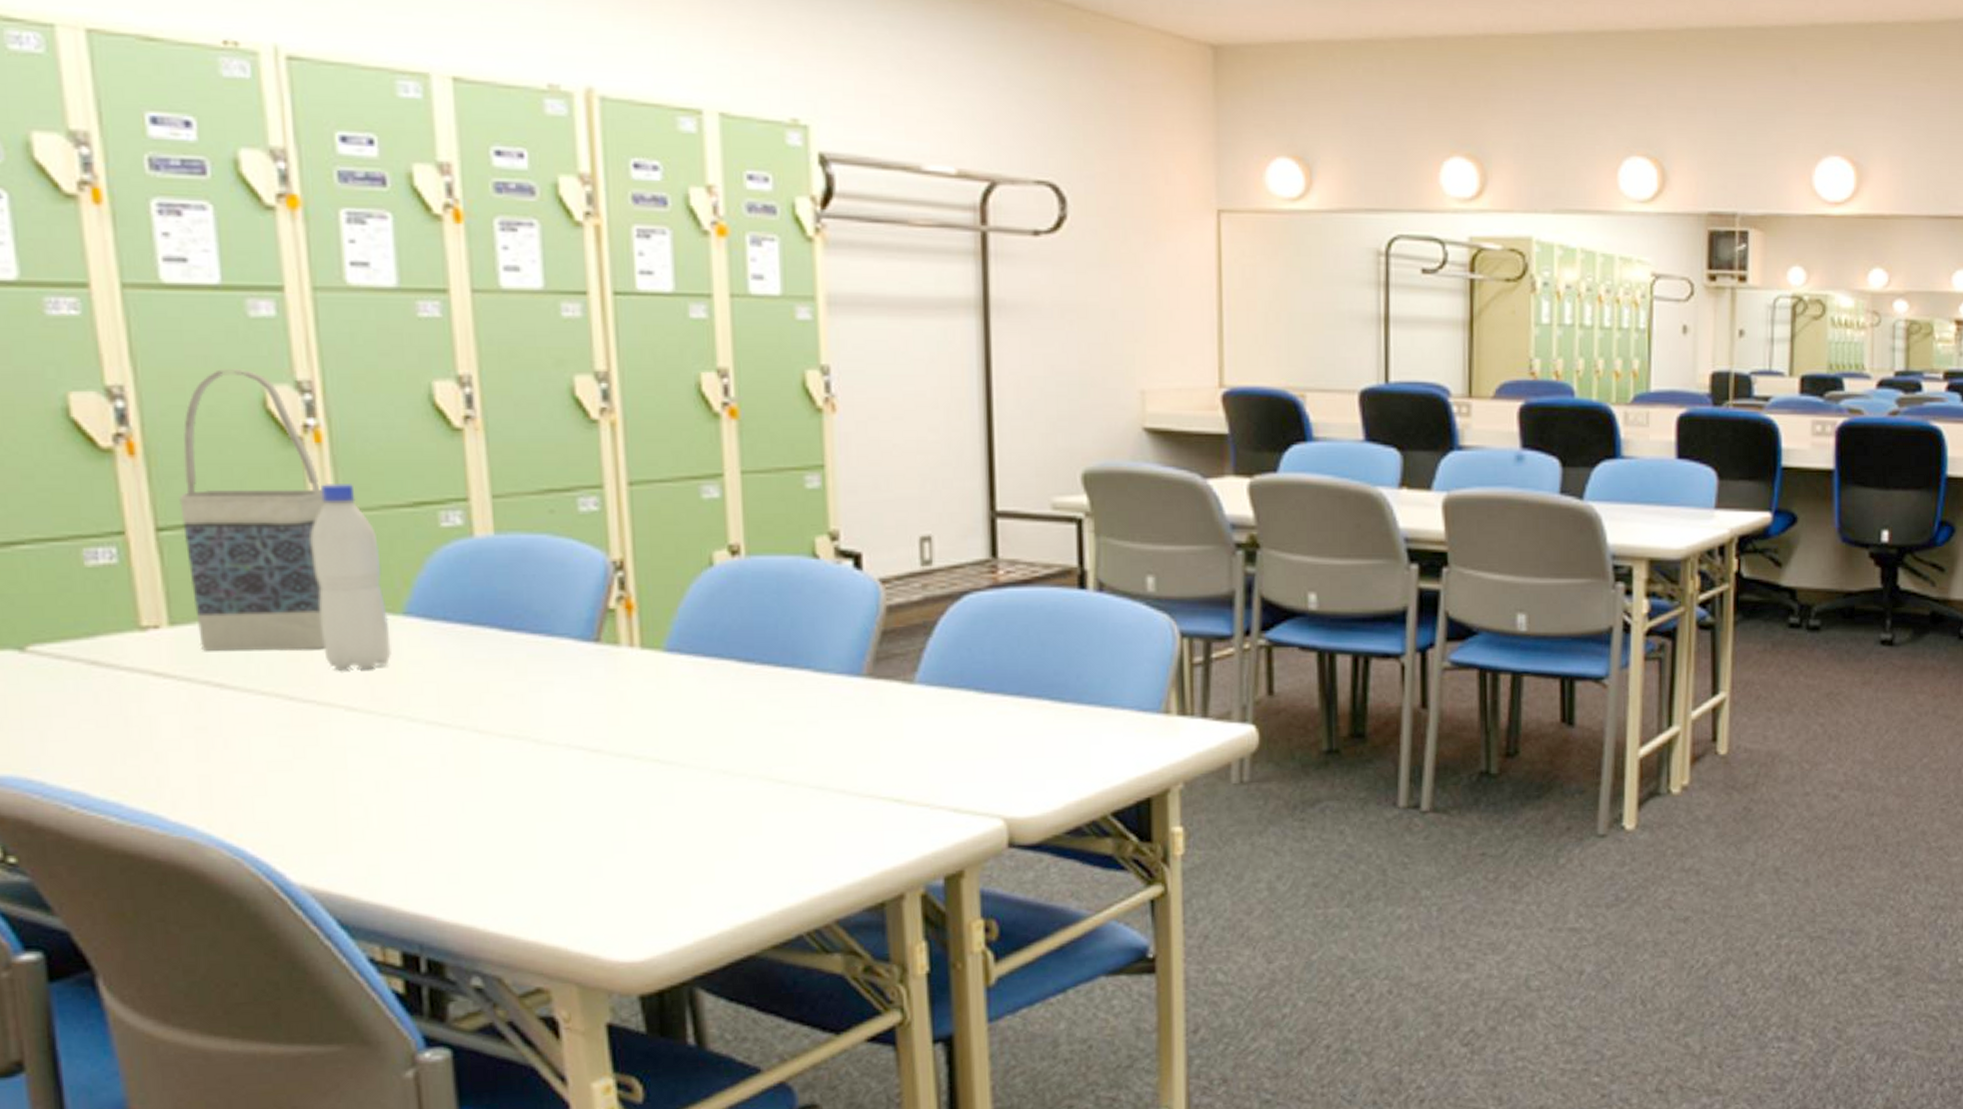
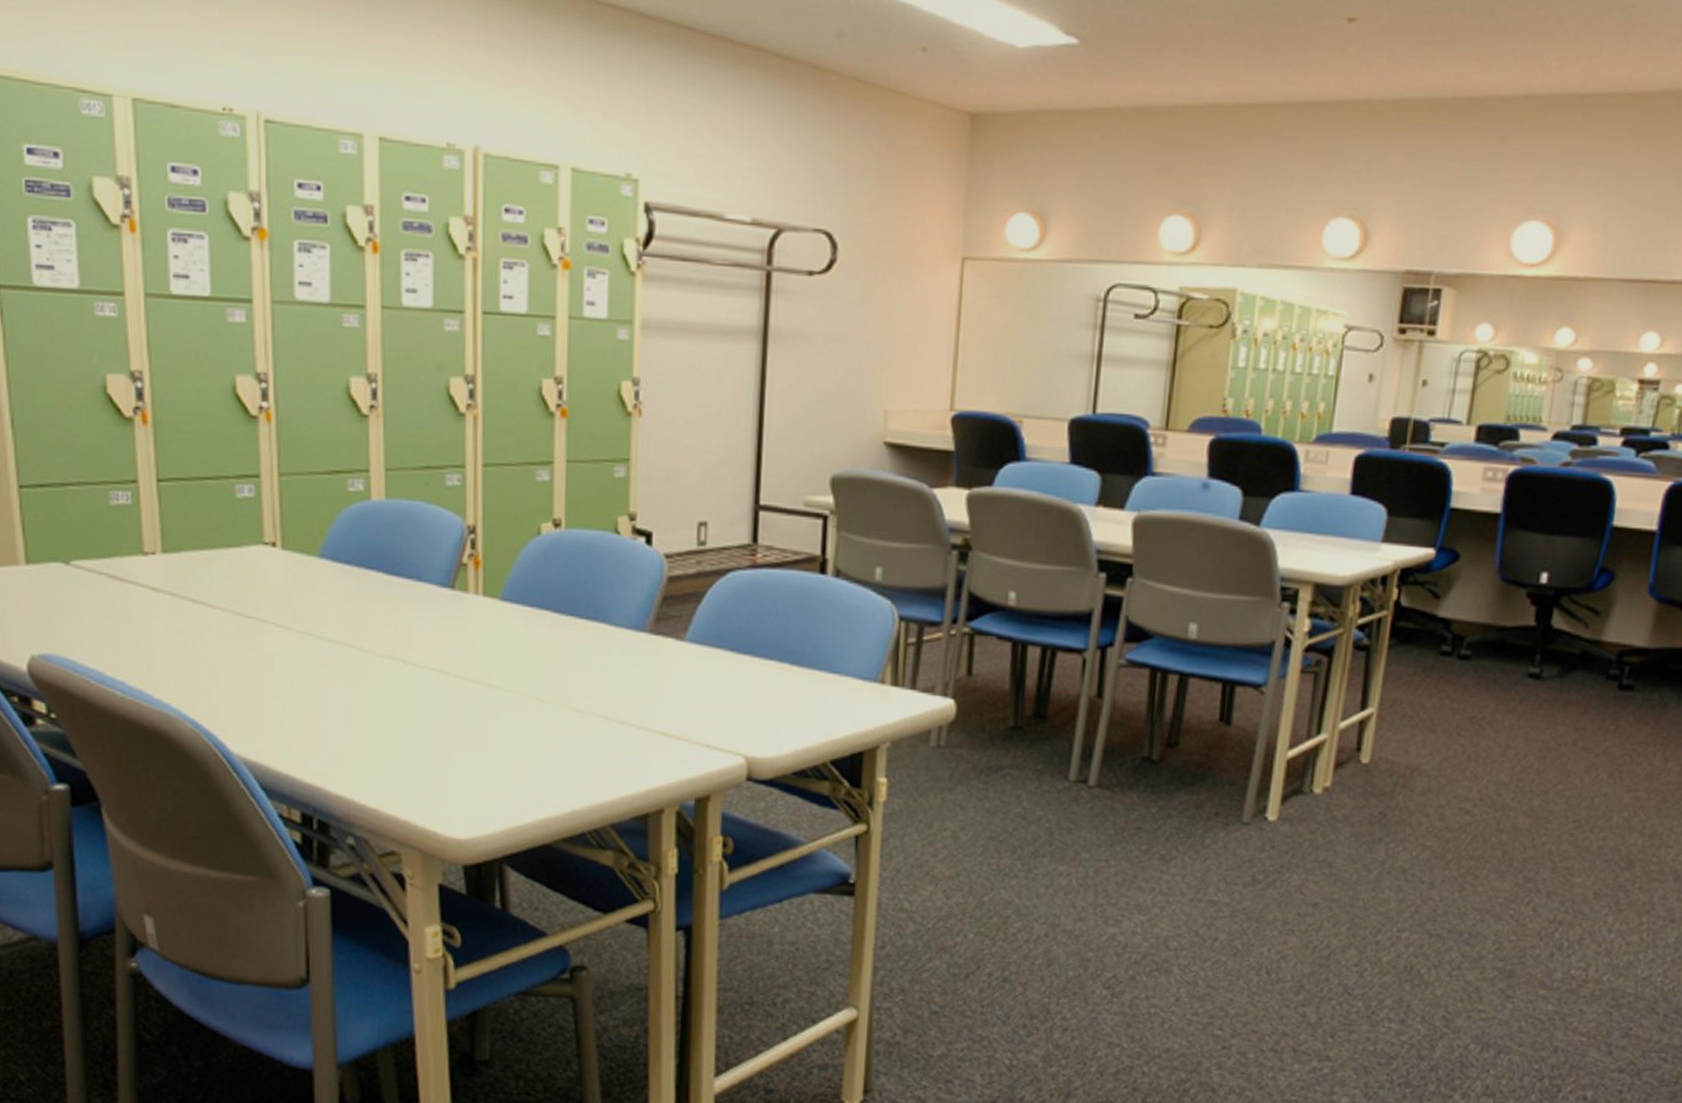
bag: present [179,368,325,651] -> none [174,361,270,579]
water bottle: present [310,482,391,671] -> none [259,452,308,597]

